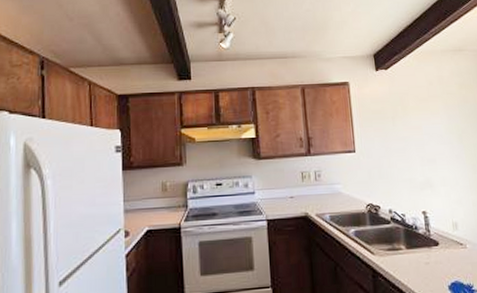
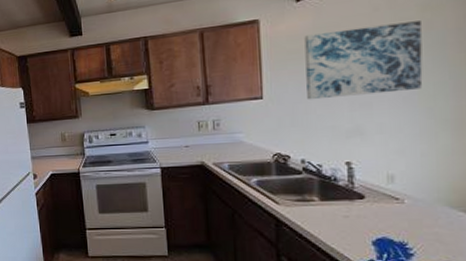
wall art: none [383,95,467,155] -> present [304,21,423,100]

